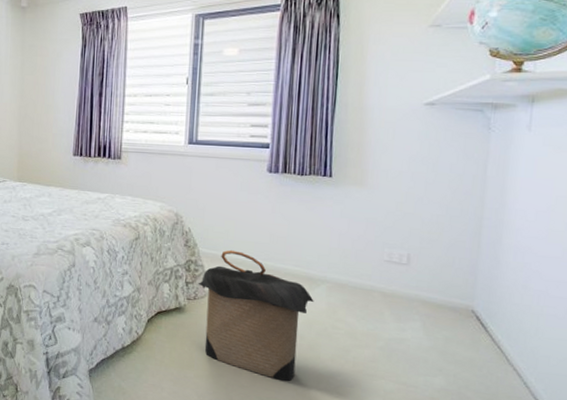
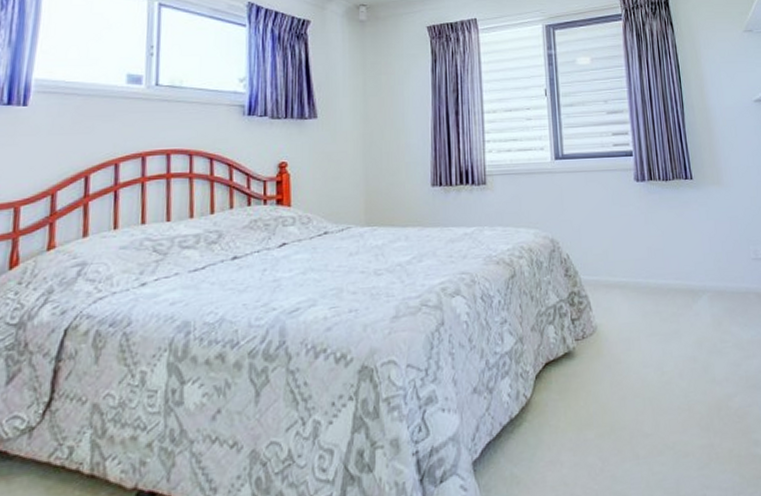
laundry hamper: present [199,249,314,382] -> none [585,272,699,418]

